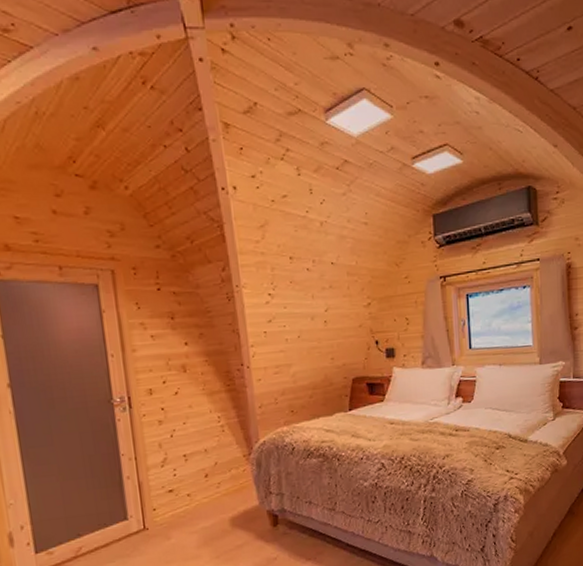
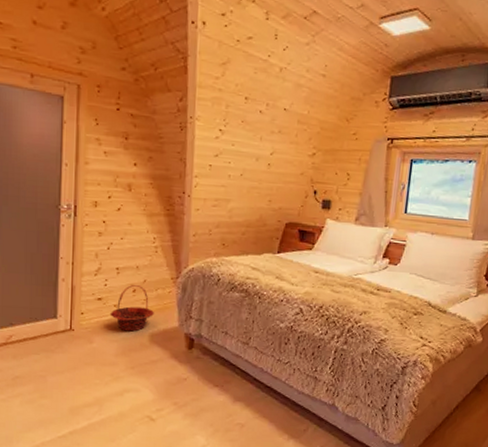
basket: none [184,468,231,520] -> present [110,284,154,332]

